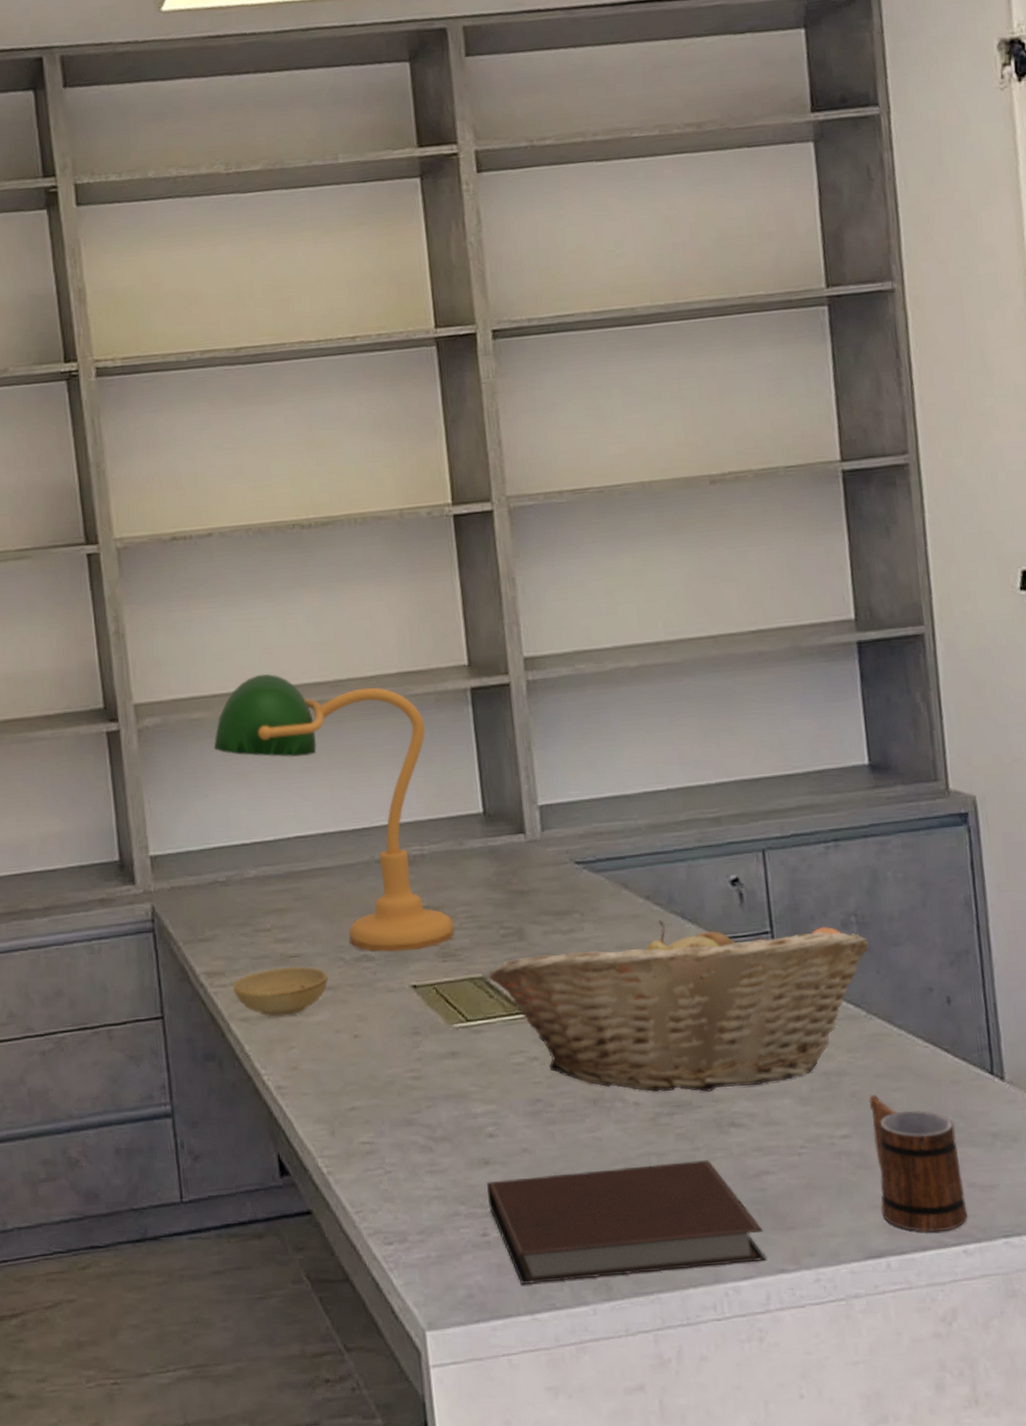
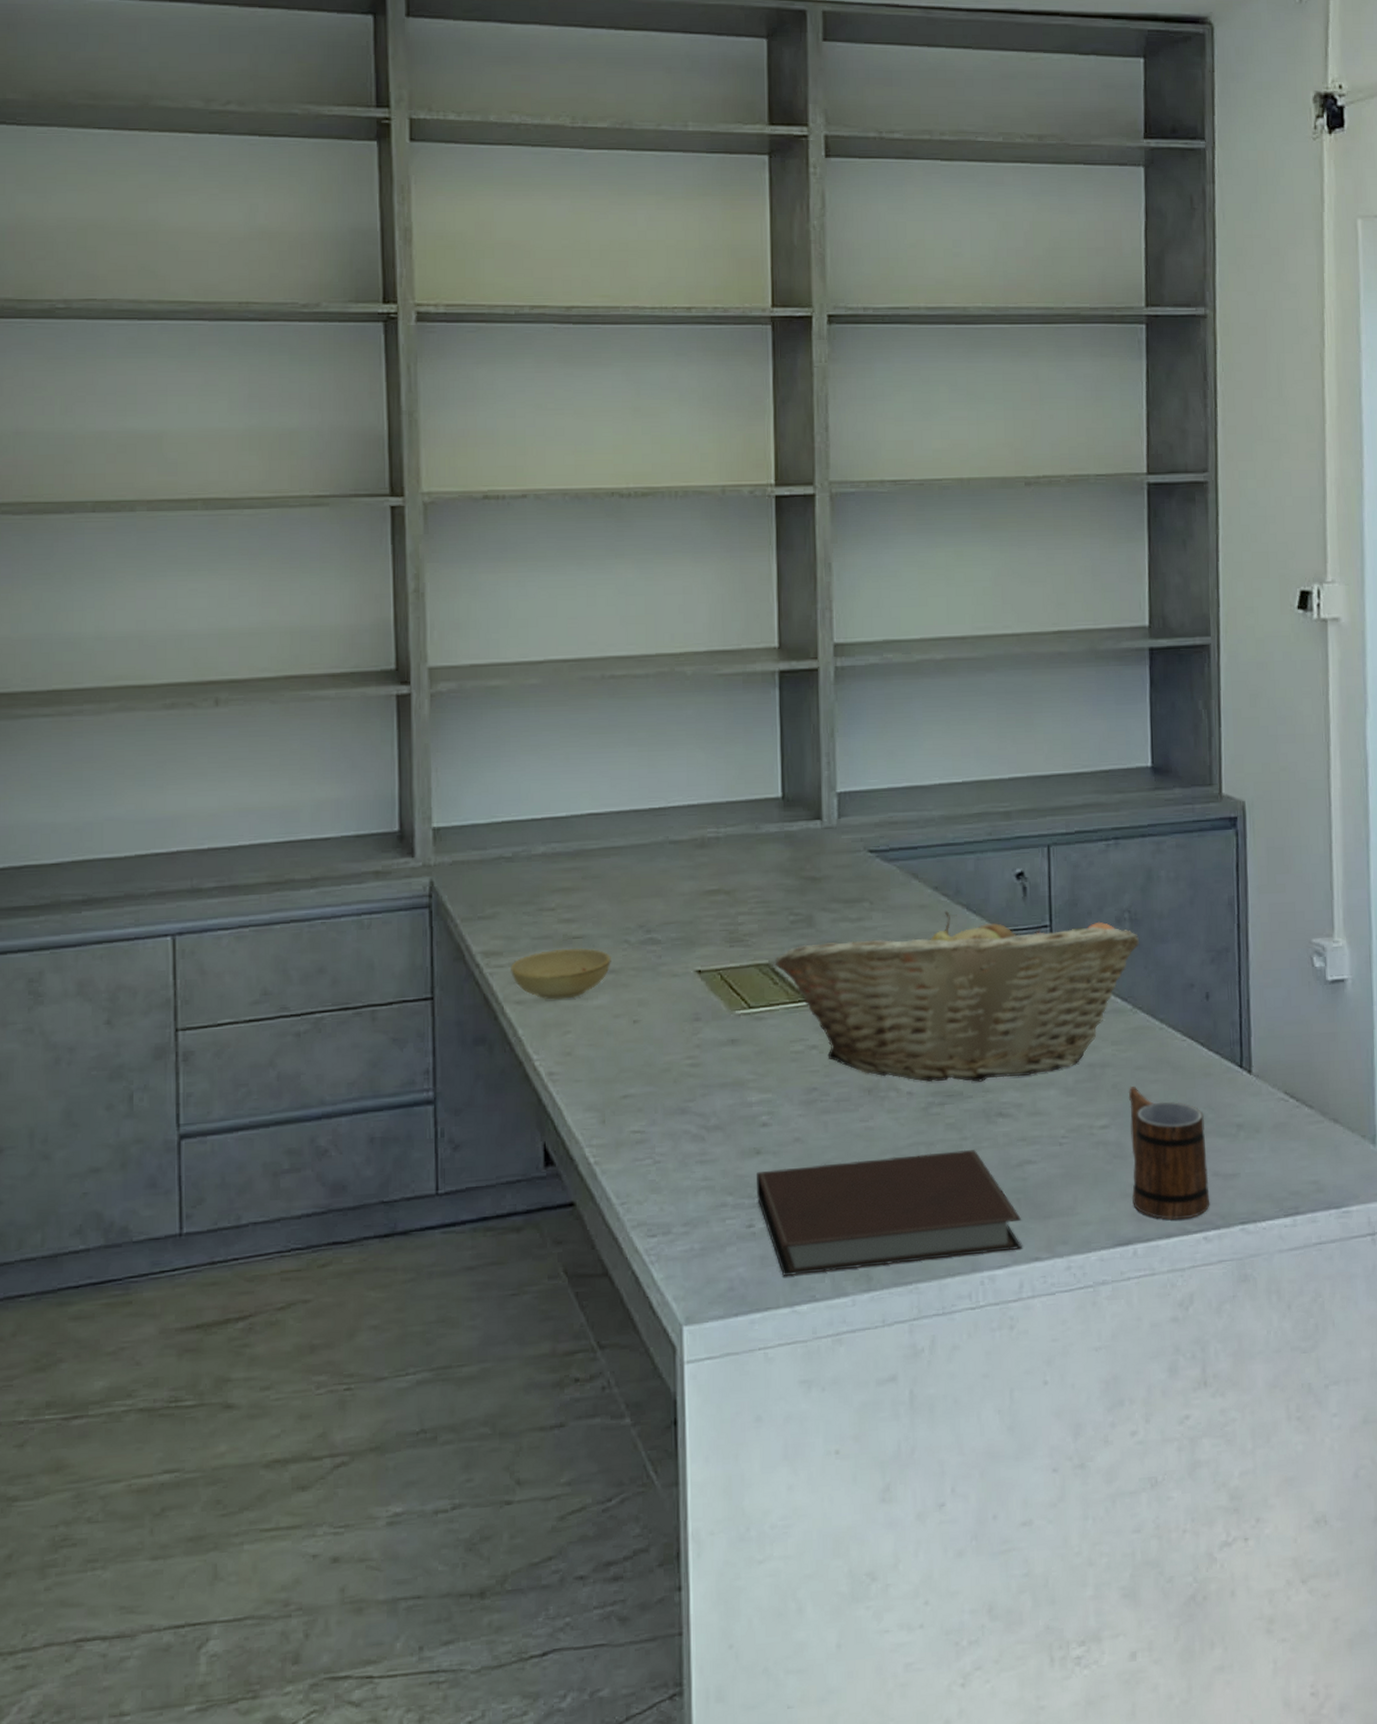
desk lamp: present [213,674,455,953] -> none [510,645,744,936]

